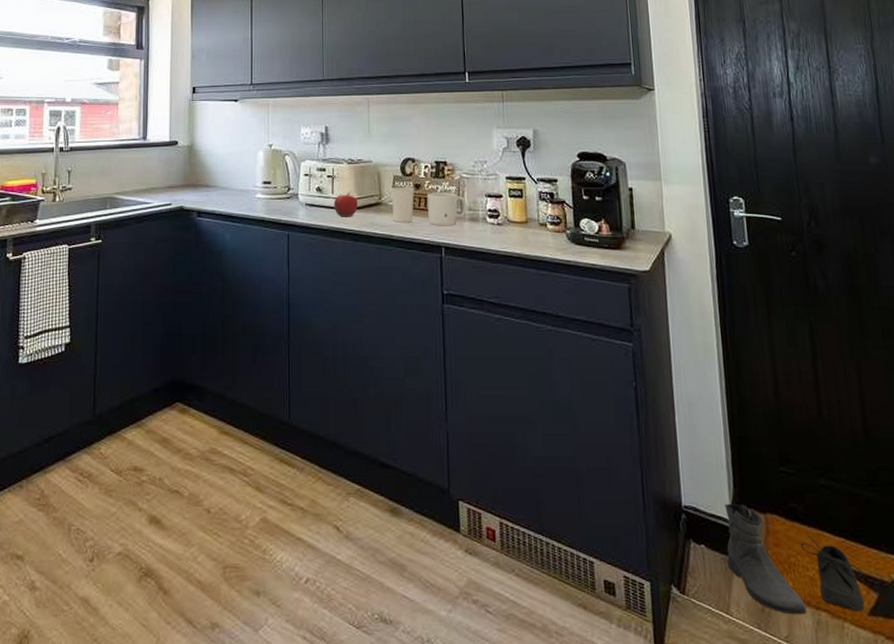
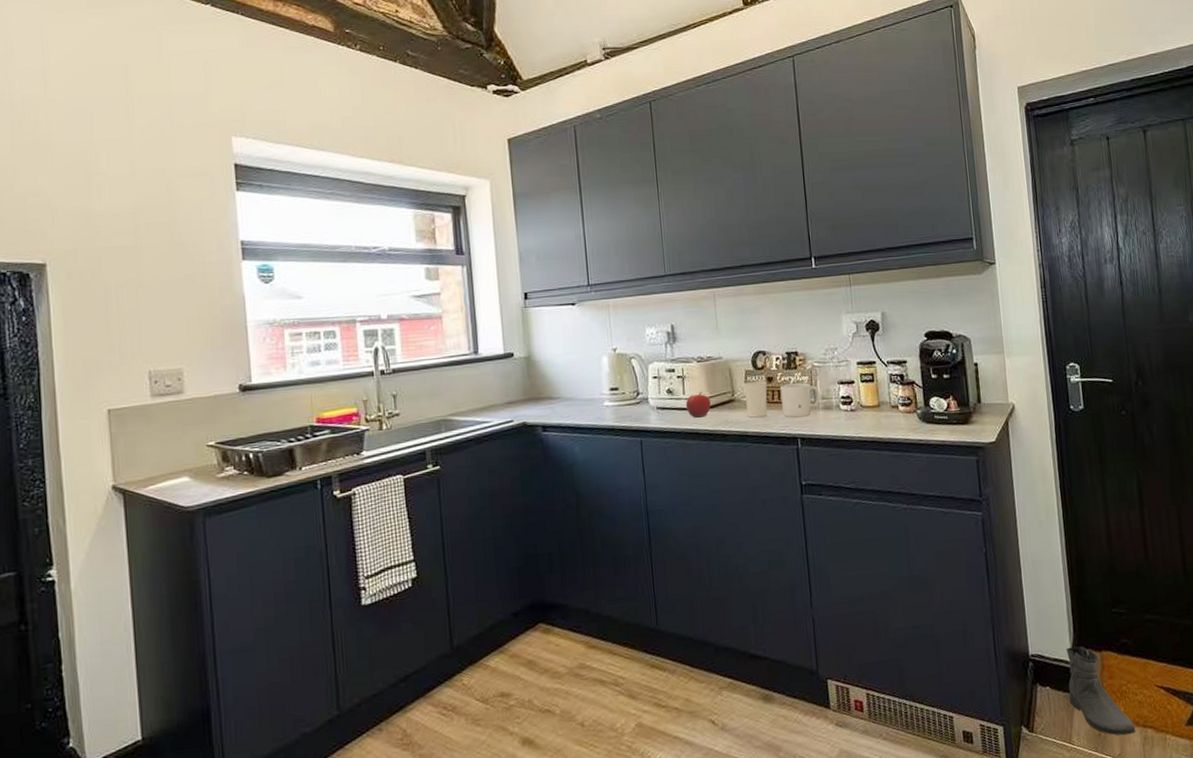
arctic: present [801,535,865,612] -> none [1131,664,1183,725]

